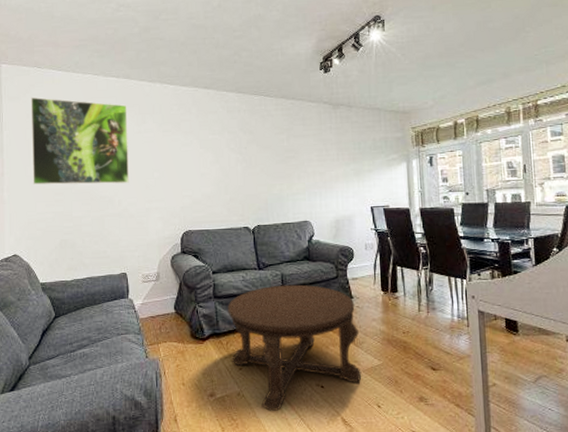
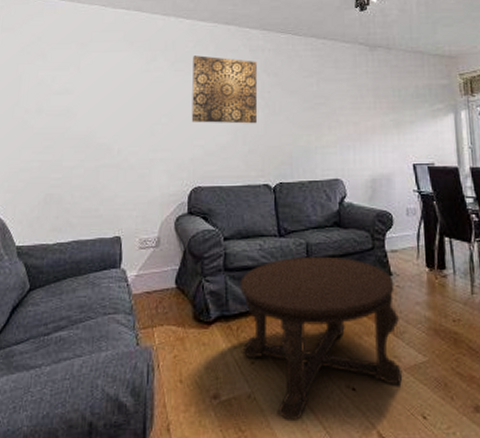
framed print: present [31,97,129,185] -> none [20,28,136,129]
wall art: none [178,117,236,177] -> present [191,55,257,124]

